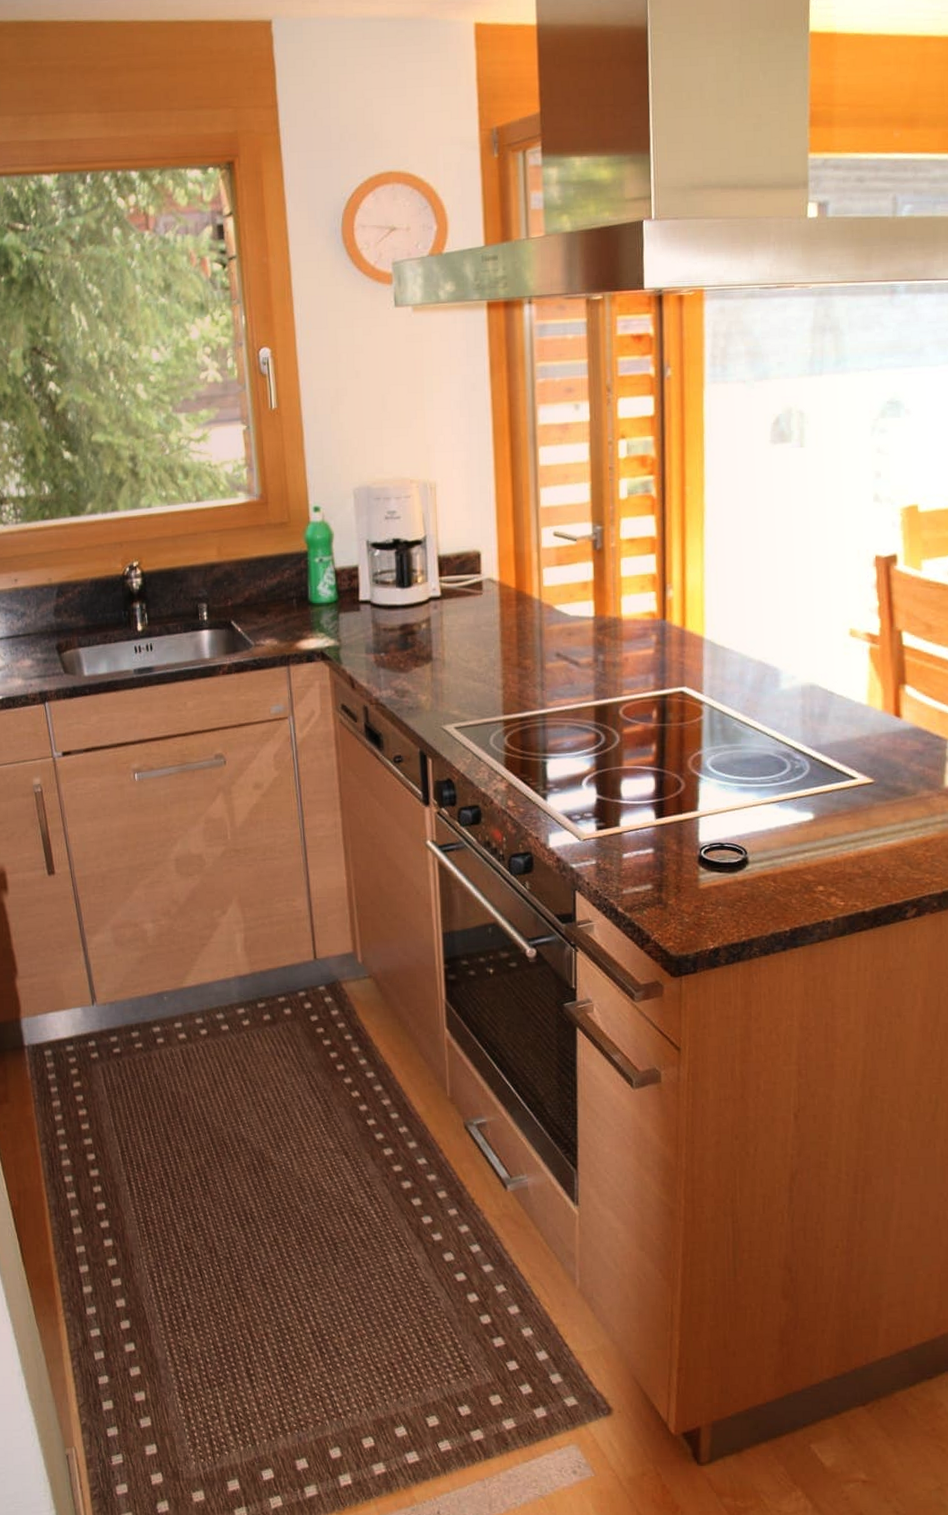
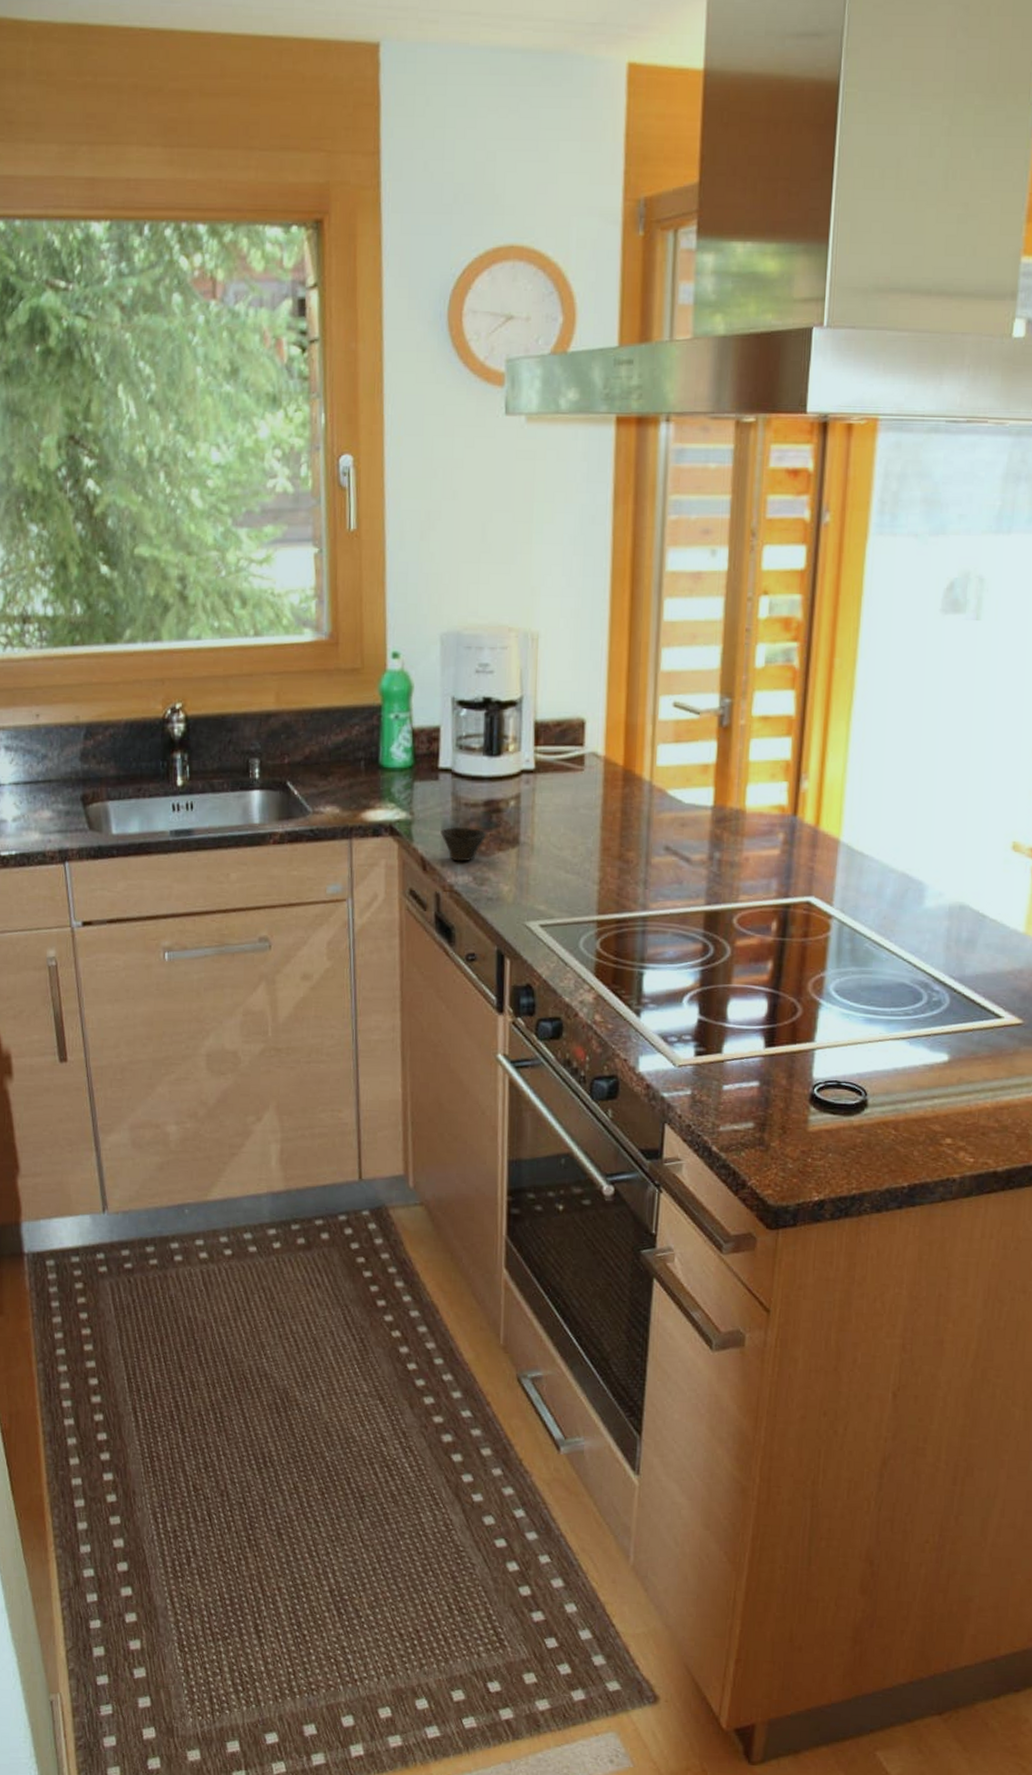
cup: none [364,649,404,678] -> present [440,827,487,862]

